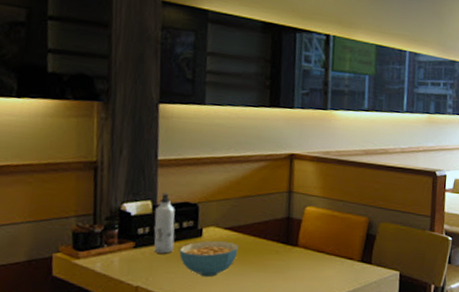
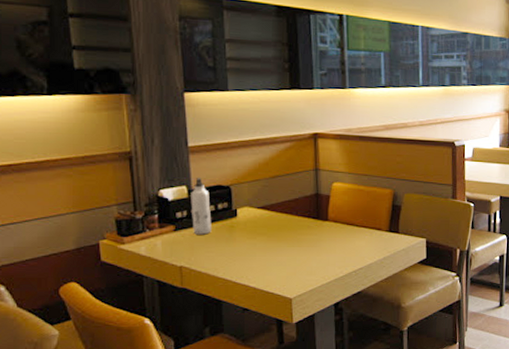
cereal bowl: present [179,240,239,277] -> none [217,219,272,254]

